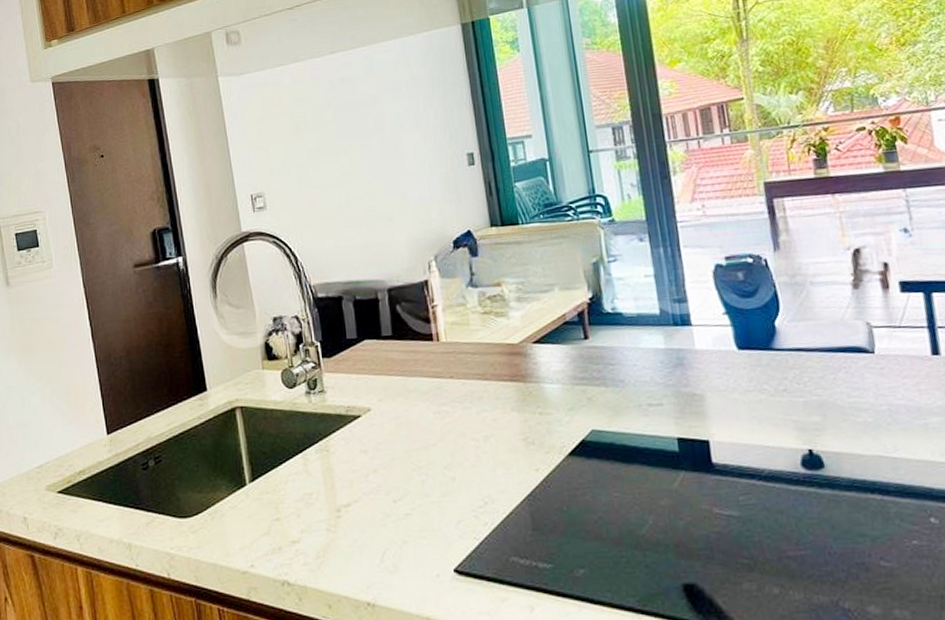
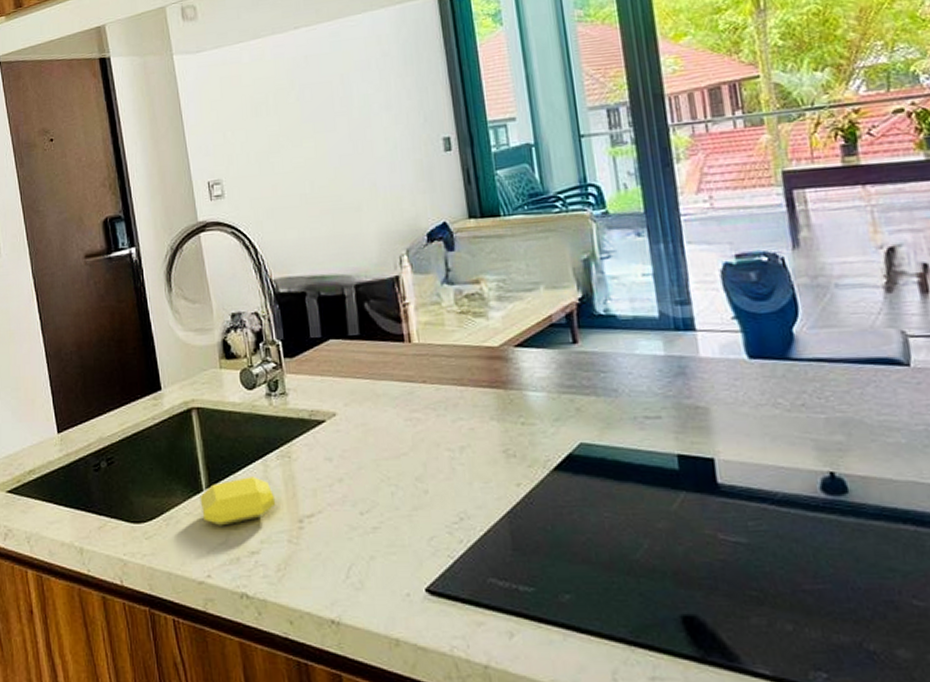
soap bar: none [243,470,315,518] -> present [199,477,276,526]

